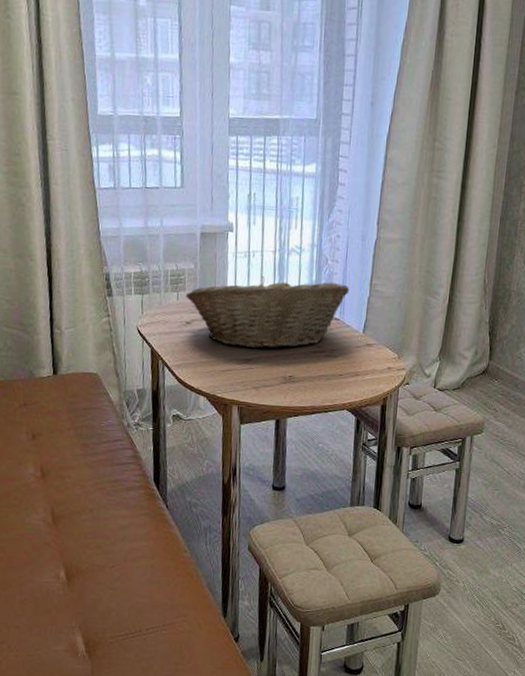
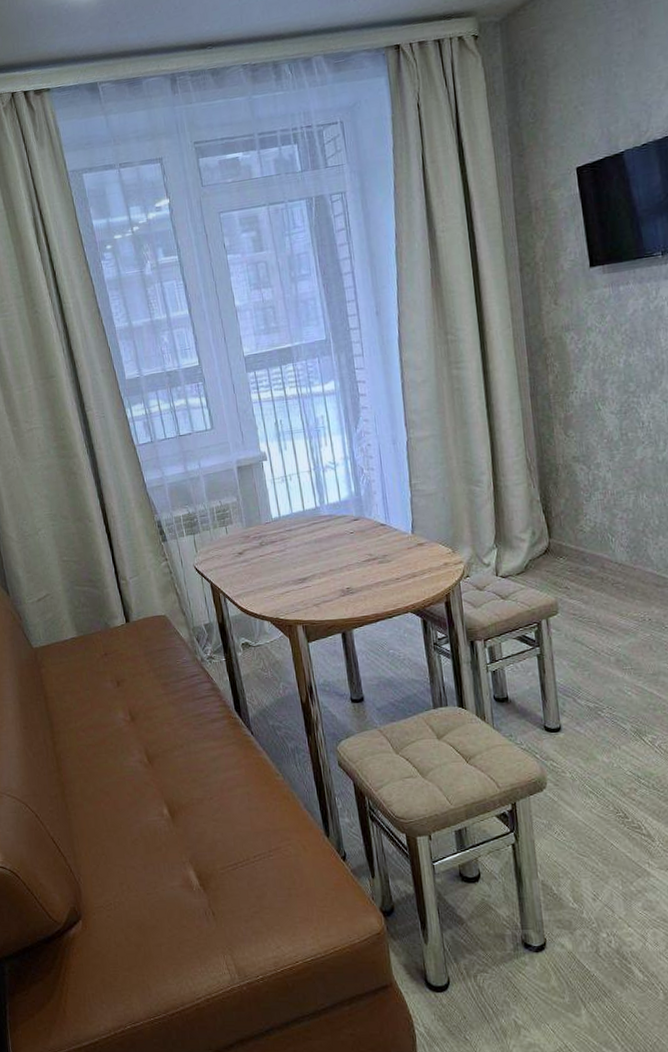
fruit basket: present [186,276,350,349] -> none [234,489,391,568]

